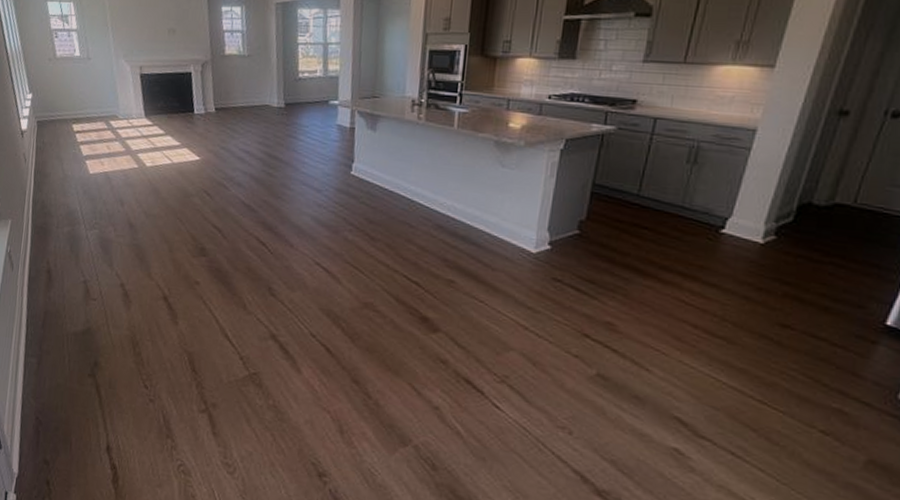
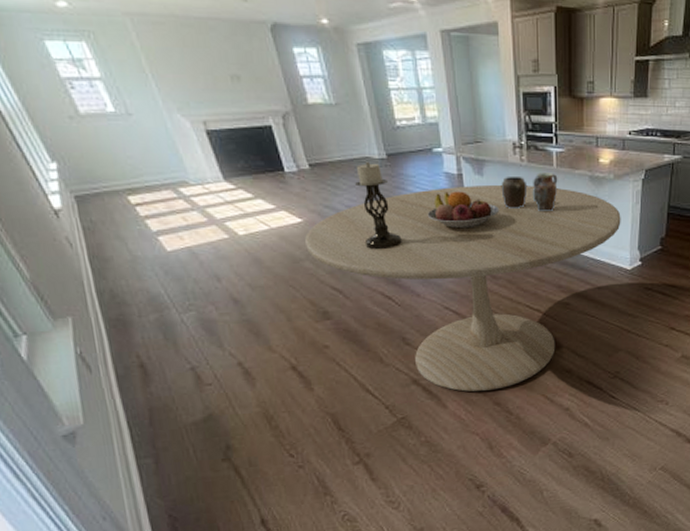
dining table: none [197,139,530,365] -> present [304,186,621,392]
candle holder: none [250,109,285,195] -> present [355,161,402,250]
fruit bowl: none [313,144,388,184] -> present [427,191,499,229]
jar set: none [392,133,458,176] -> present [501,173,558,212]

